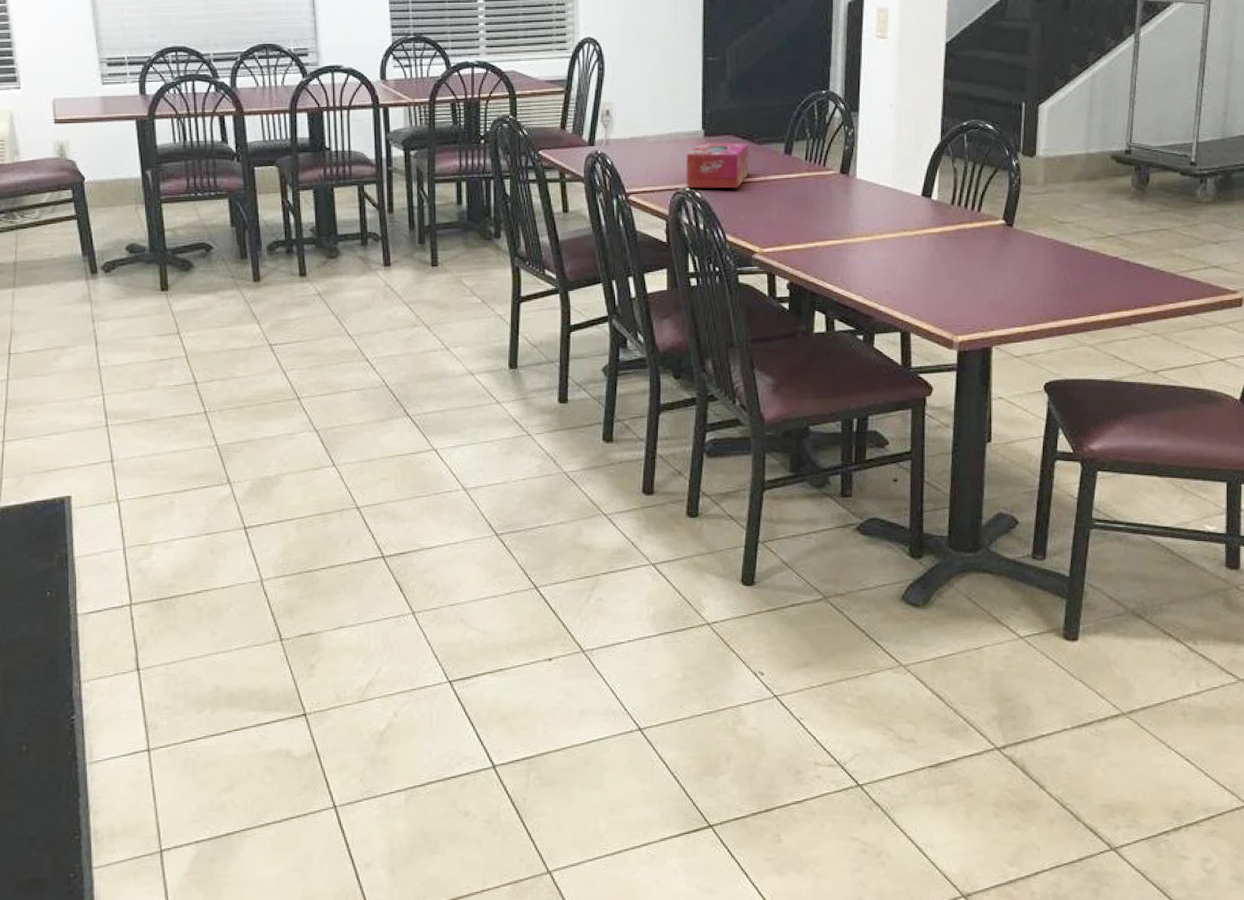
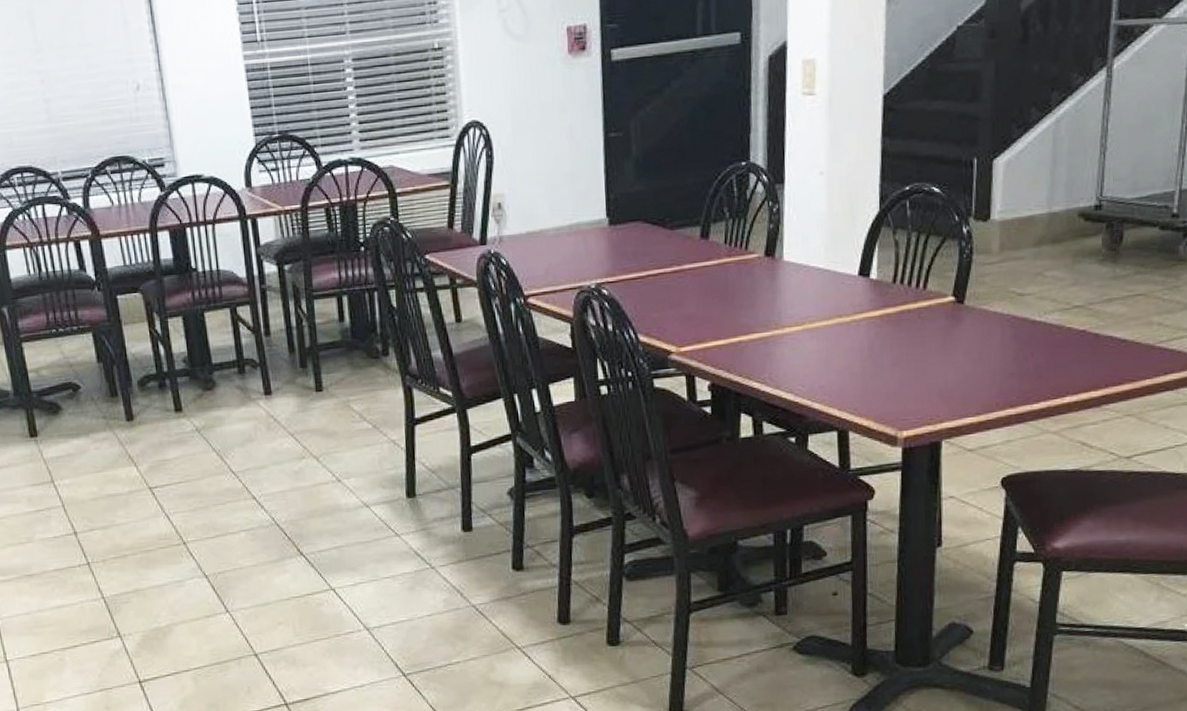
tissue box: present [685,142,749,189] -> none [590,229,661,285]

